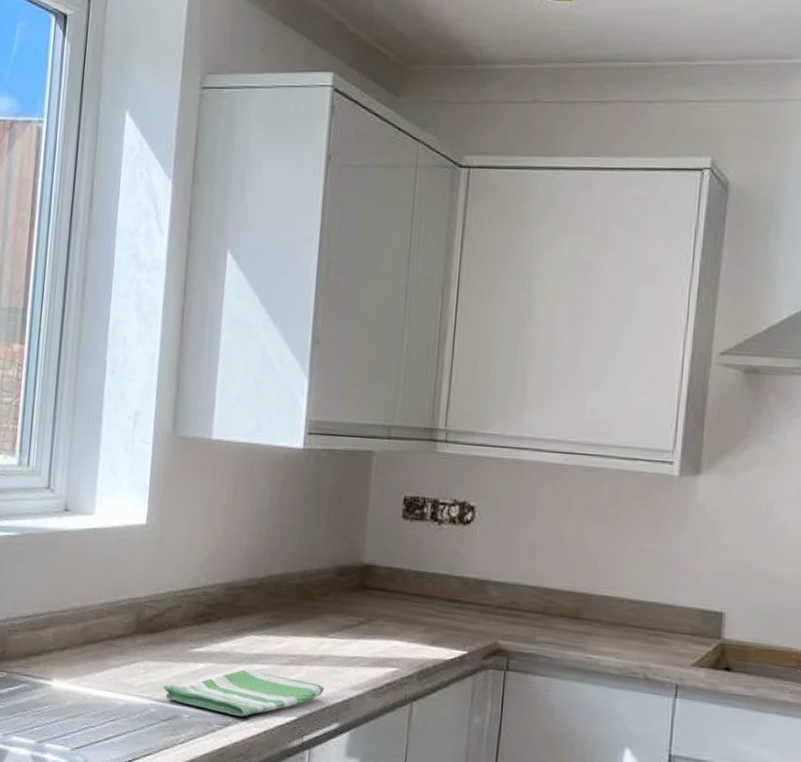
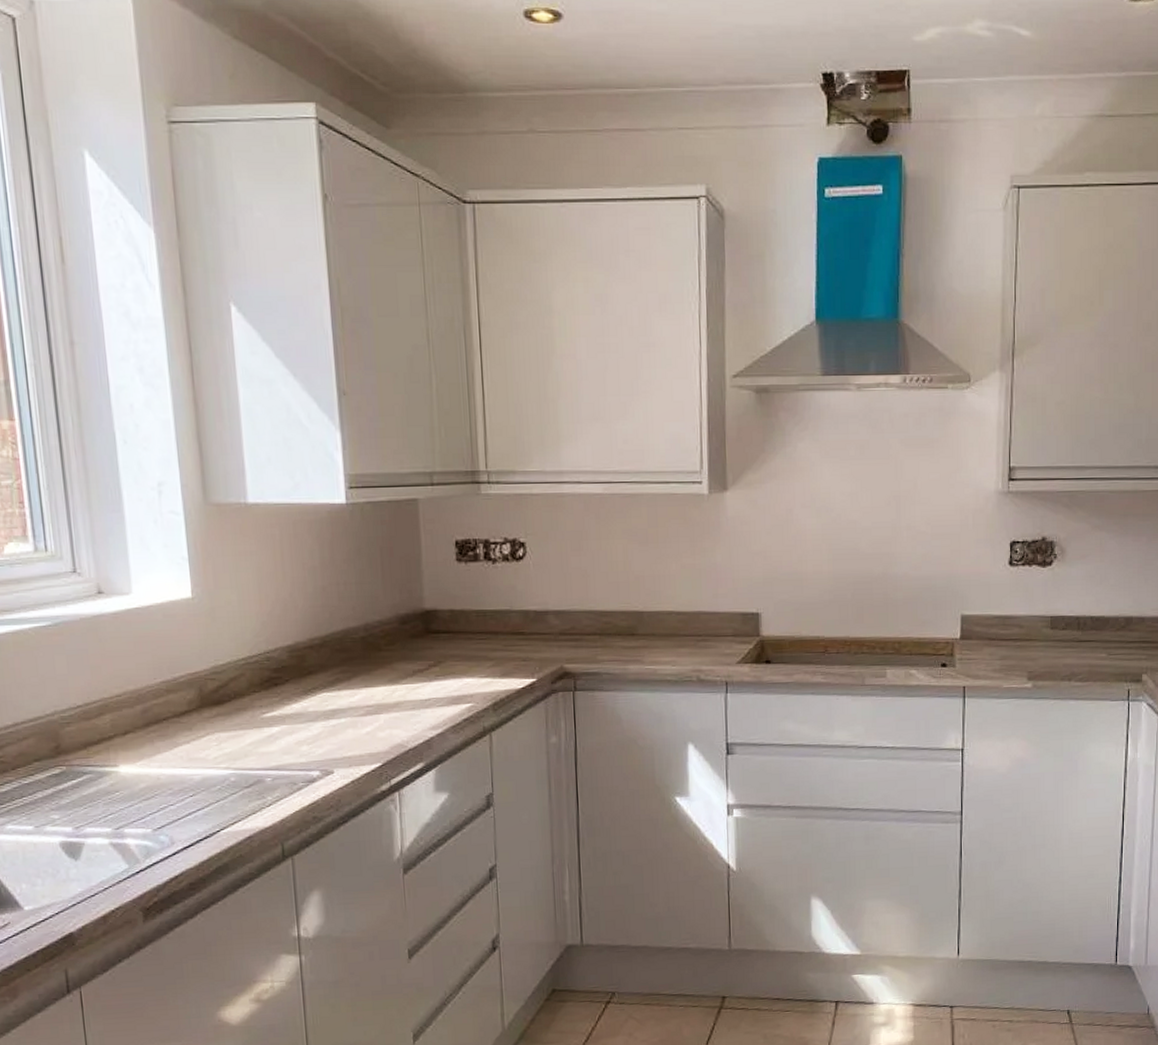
dish towel: present [163,668,325,717] -> none [240,725,405,772]

